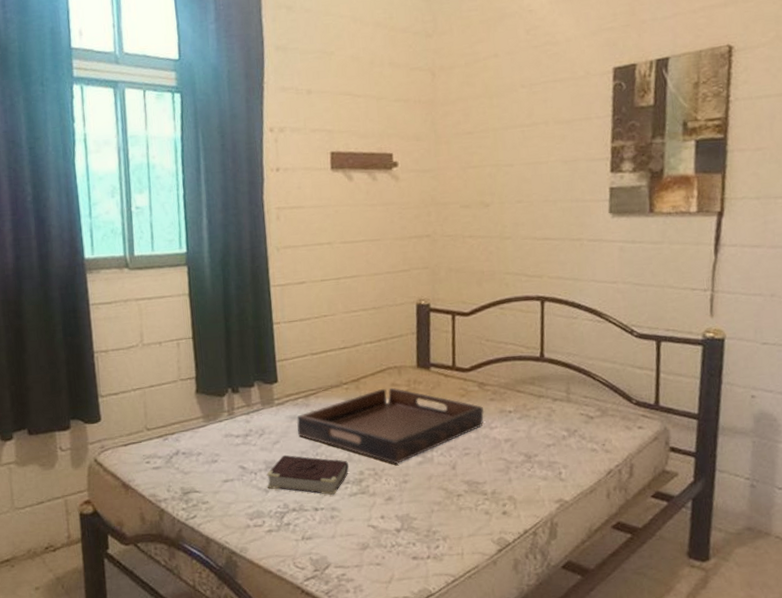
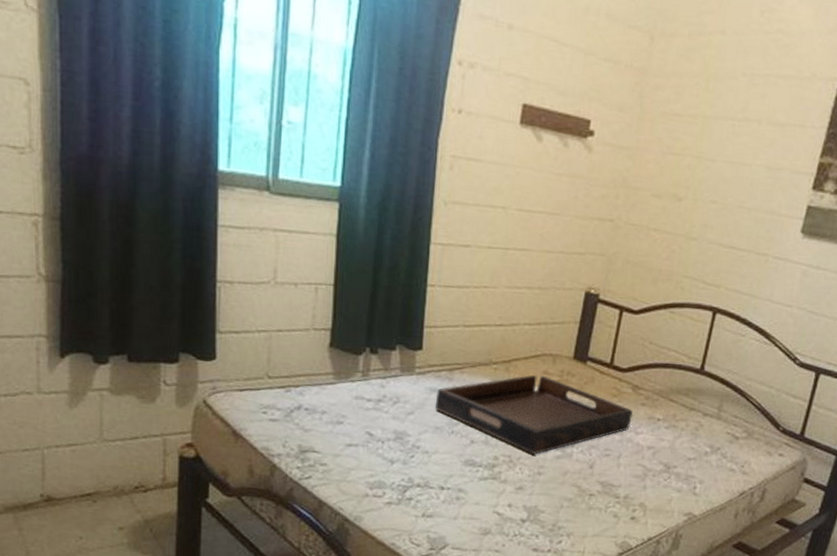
book: present [266,454,349,495] -> none [393,427,484,476]

